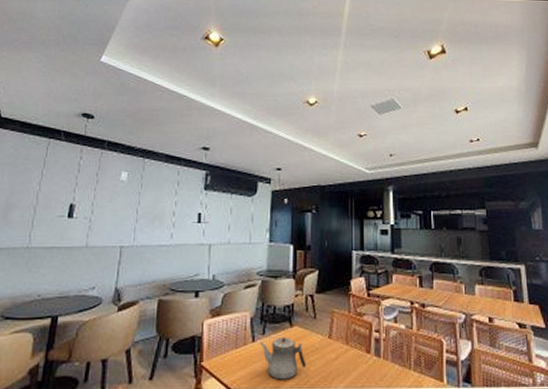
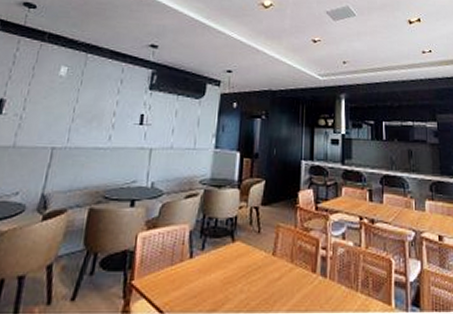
teapot: present [260,337,307,380] -> none [198,254,248,302]

